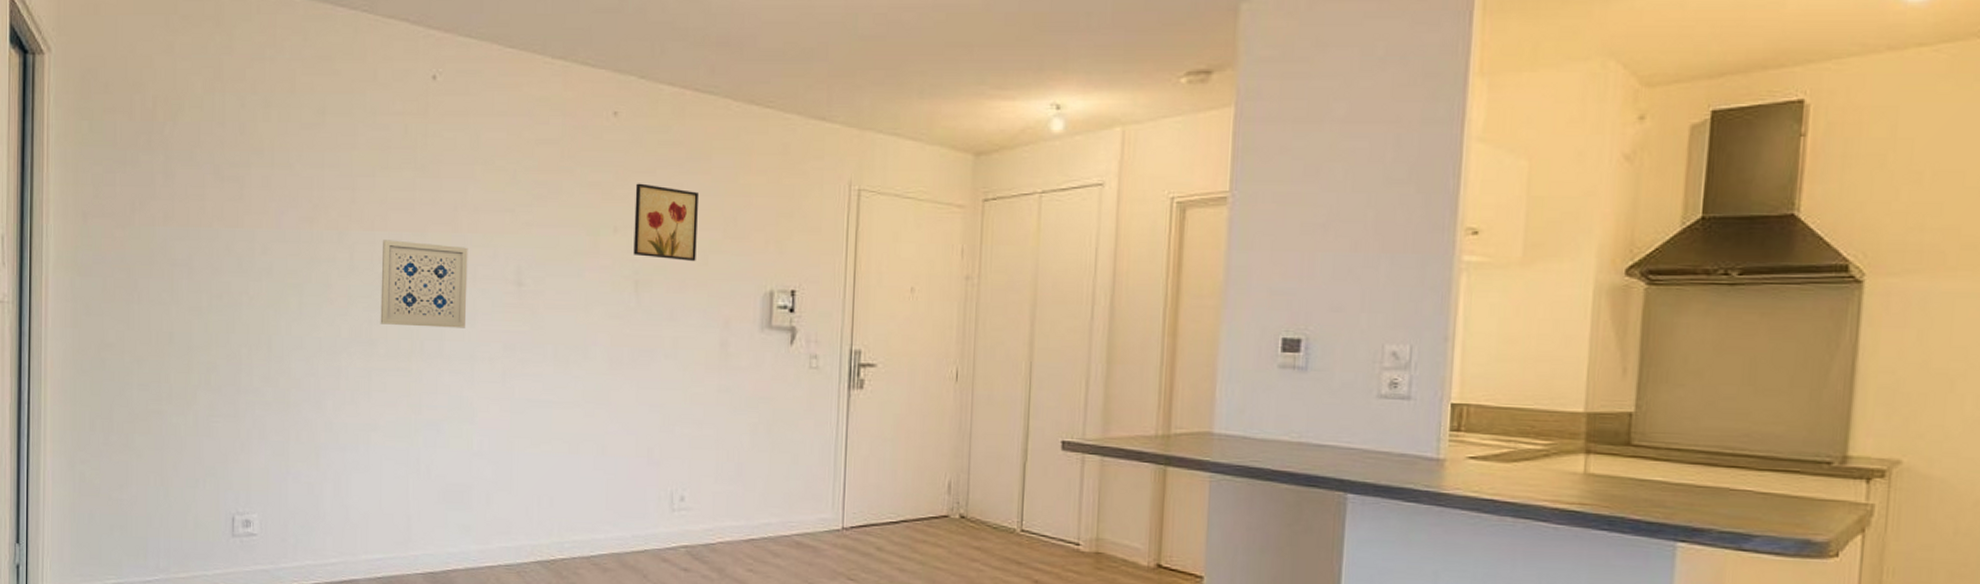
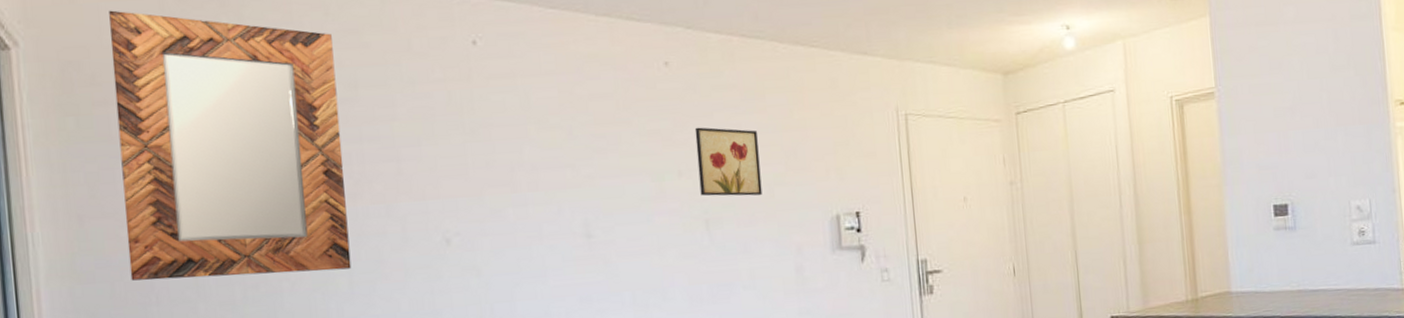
home mirror: none [119,23,308,290] -> present [109,10,352,281]
wall art: present [380,240,468,328] -> none [437,206,536,293]

